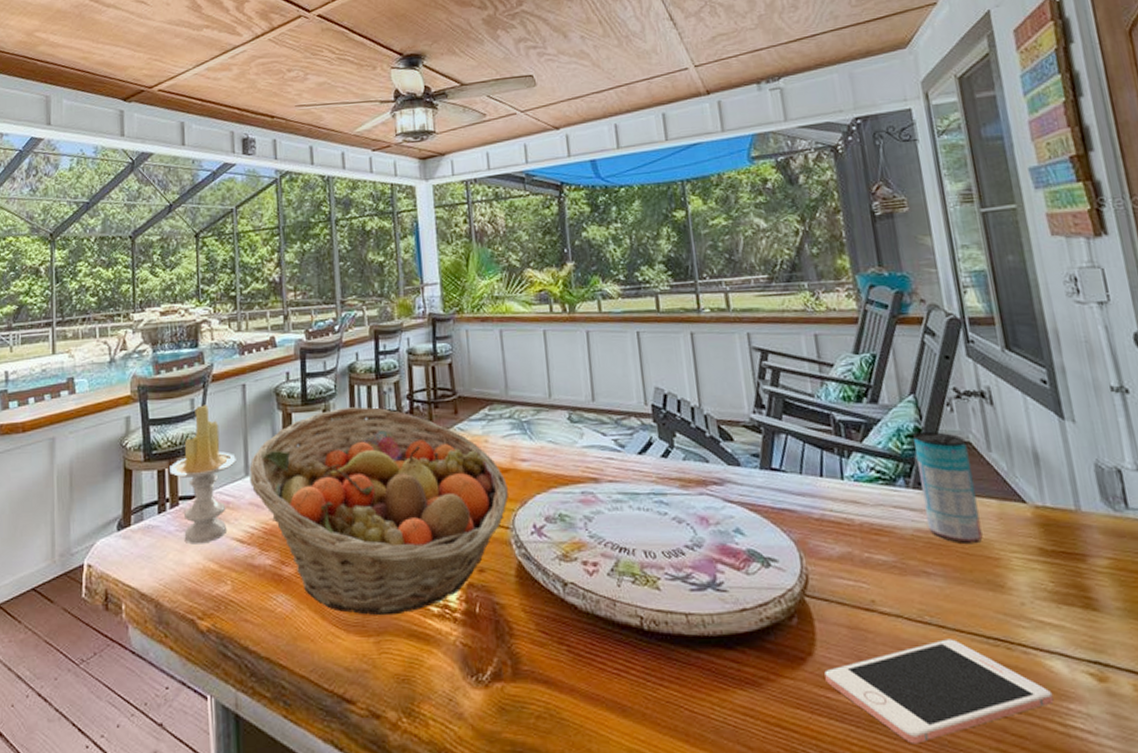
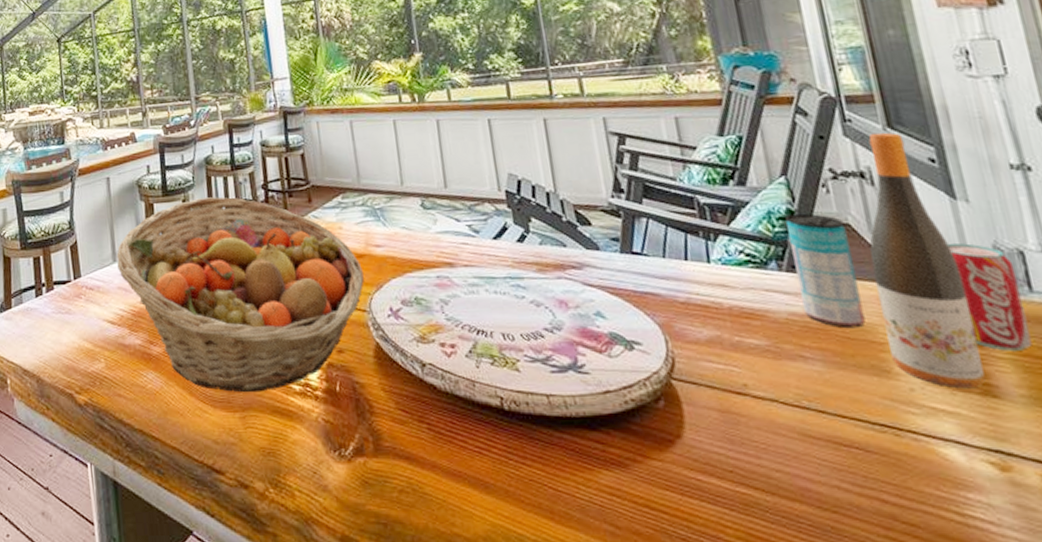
candle: present [170,405,236,545] -> none [44,197,104,325]
cell phone: present [824,639,1054,744] -> none [694,424,950,529]
wine bottle: none [988,353,1087,603] -> present [868,132,986,389]
beverage can: none [1055,462,1127,566] -> present [946,243,1032,351]

